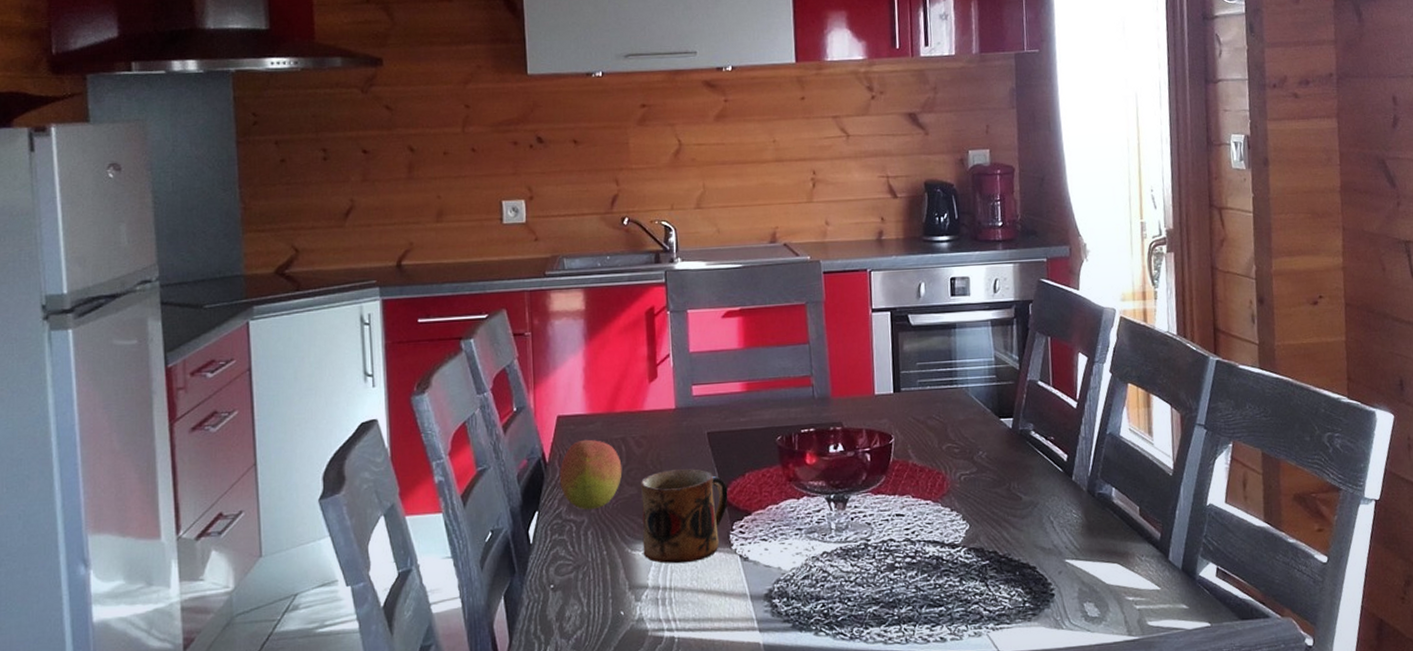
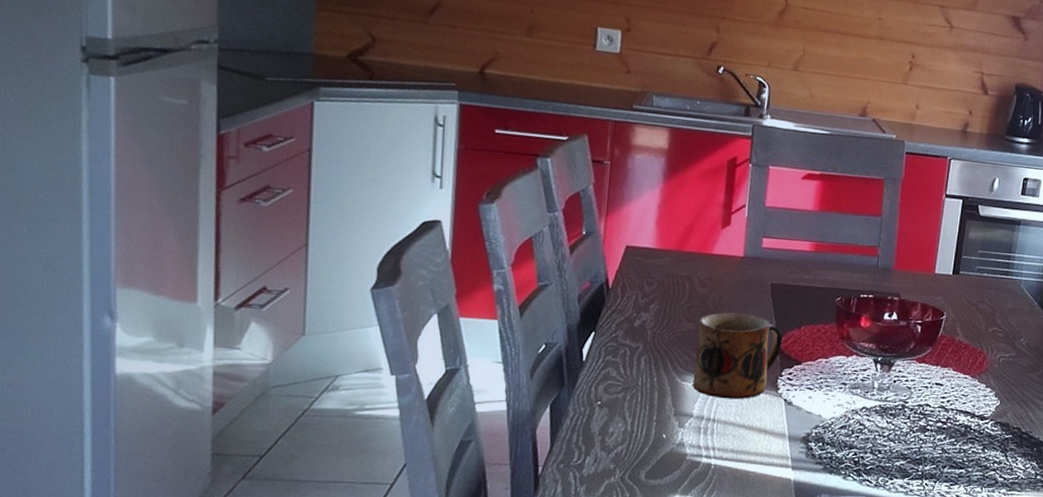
fruit: present [559,439,622,510] -> none [619,272,684,339]

